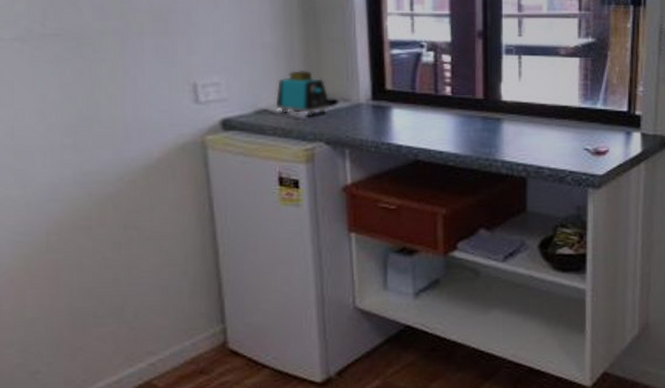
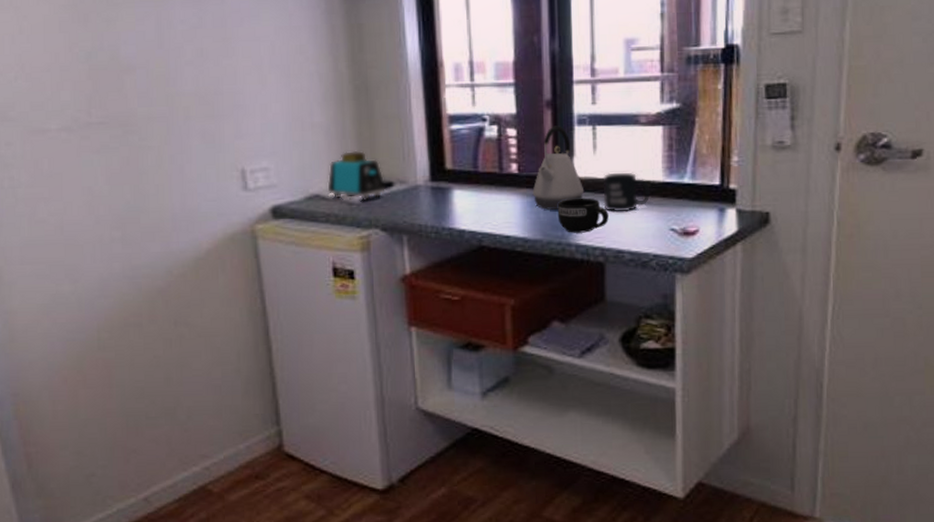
kettle: none [464,54,509,129] -> present [532,125,584,210]
mug: none [486,119,531,150] -> present [557,197,609,233]
mug: none [526,97,568,133] -> present [603,172,650,212]

